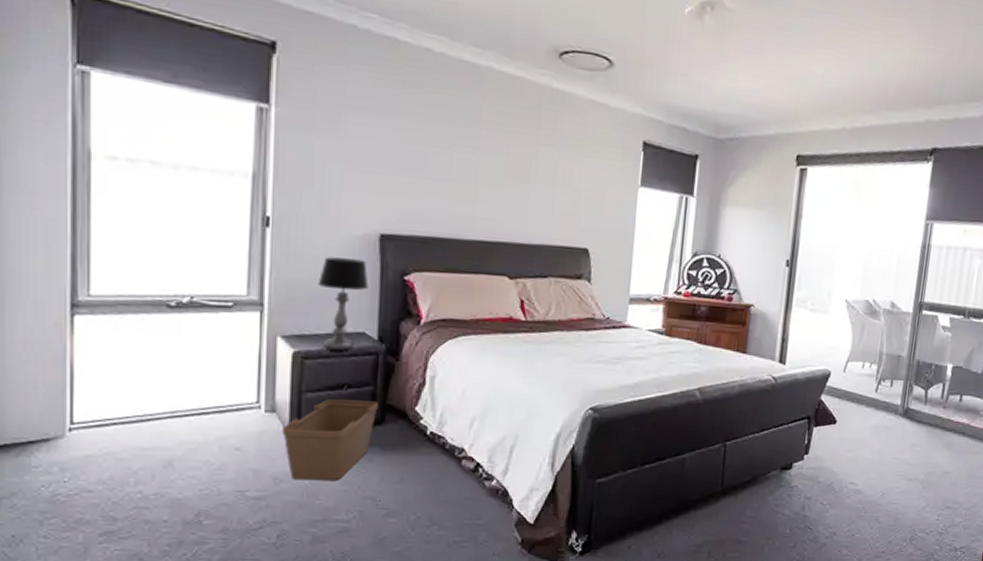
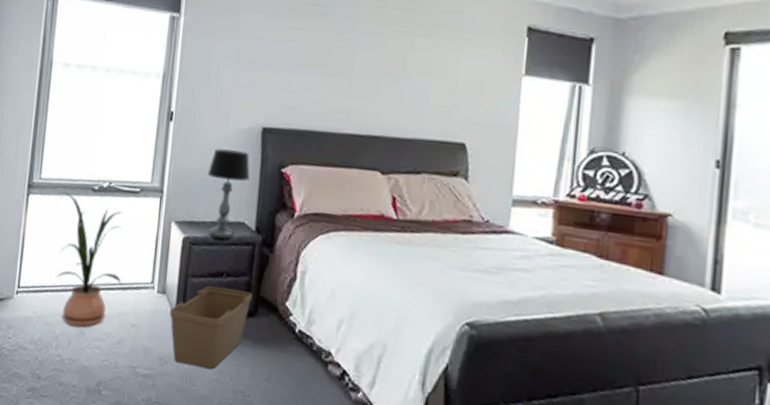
house plant: none [125,311,217,459] -> present [57,192,122,327]

